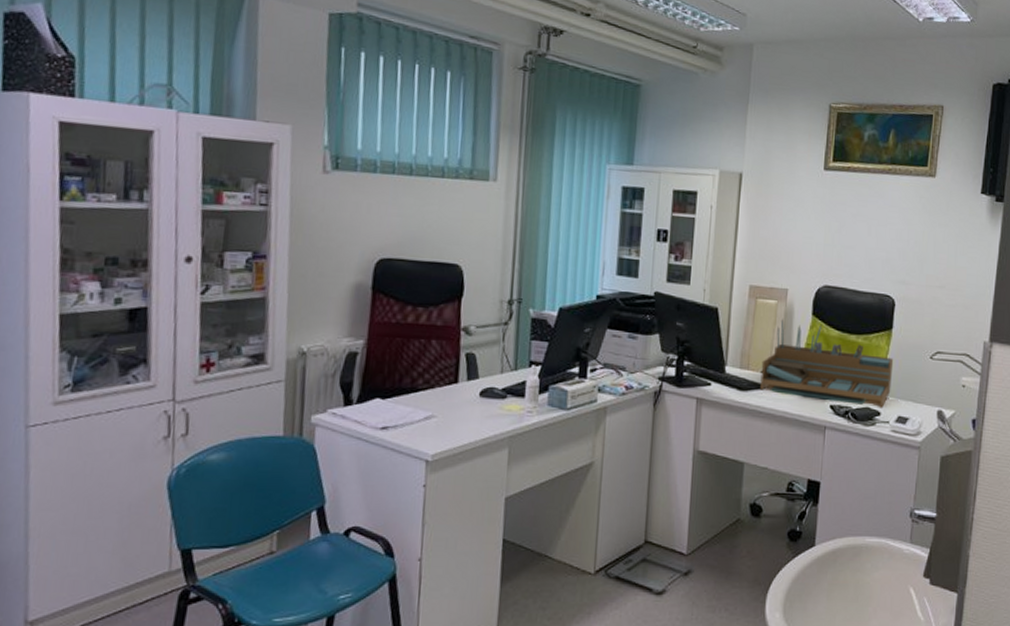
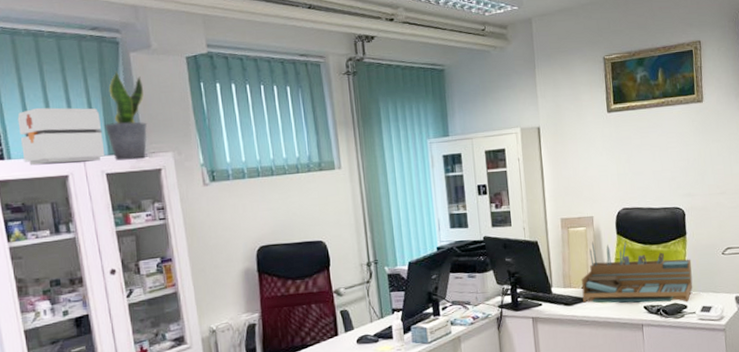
first-aid kit: none [99,40,208,120] -> present [17,107,105,166]
potted plant: none [211,14,269,128] -> present [104,71,148,161]

